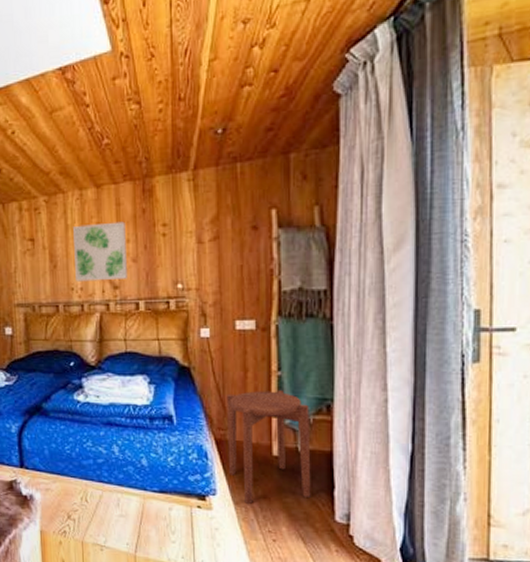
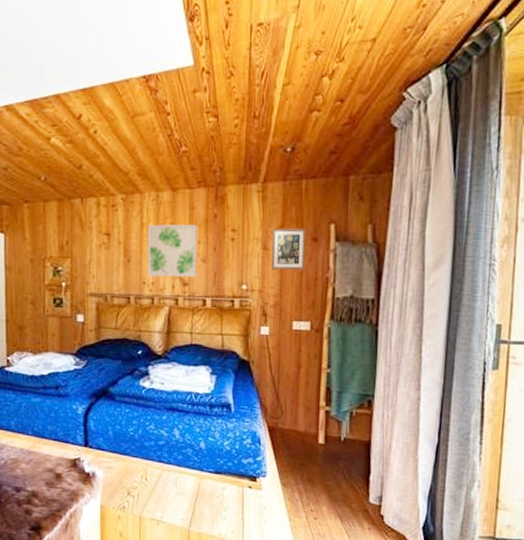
picture frame: none [207,216,246,266] -> present [271,227,307,271]
side table: present [227,391,311,505] -> none [278,385,353,487]

